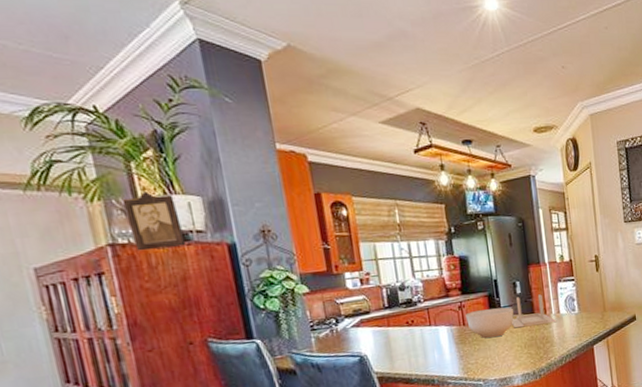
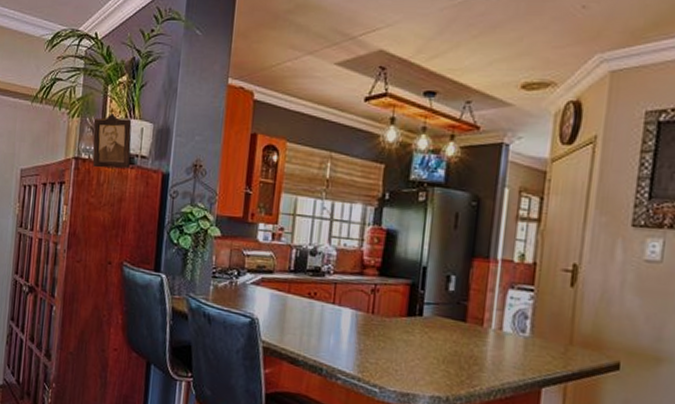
bowl: present [464,307,514,339] -> none [376,299,440,340]
napkin holder: present [512,294,557,329] -> none [433,295,496,342]

